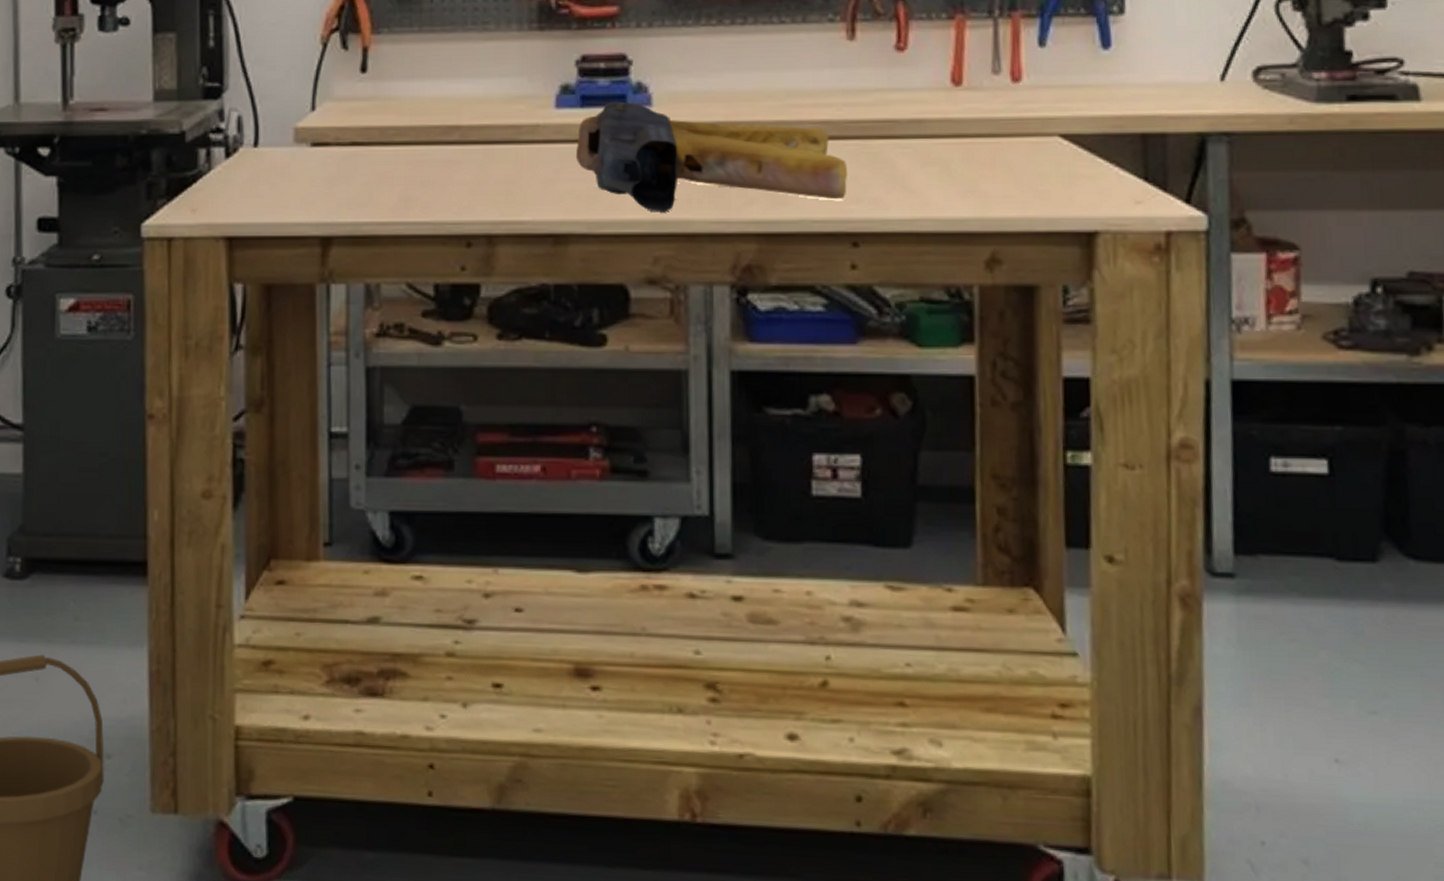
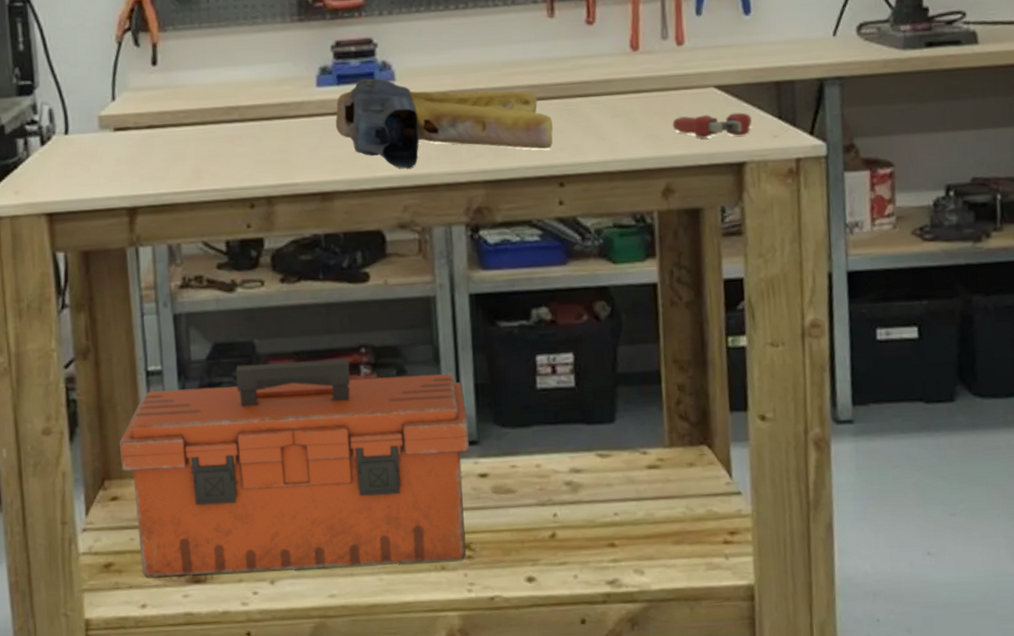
toolbox: none [290,435,722,703] -> present [119,359,470,577]
pliers: none [1002,169,1109,198] -> present [672,112,752,138]

